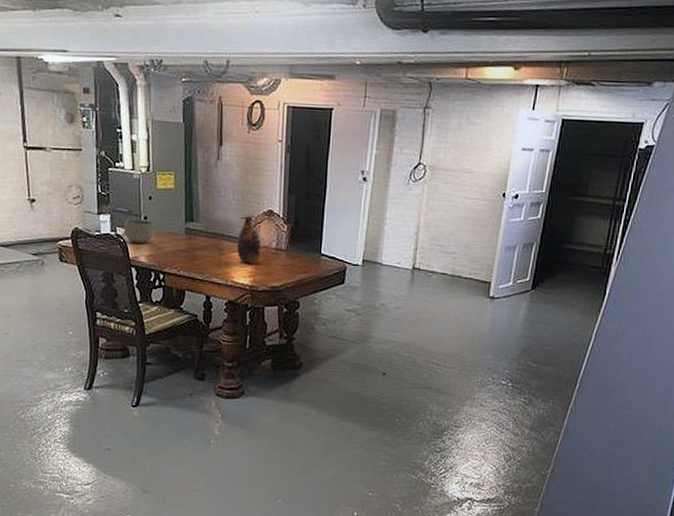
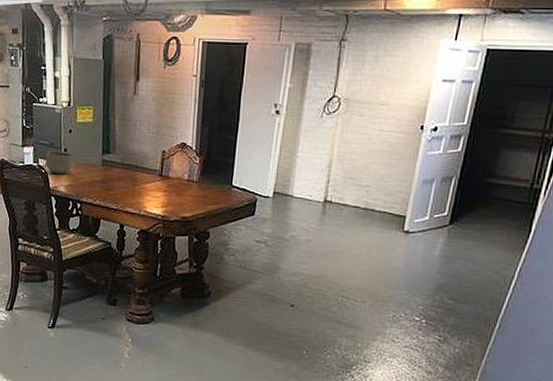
vase: present [237,214,262,264] -> none [150,146,175,195]

